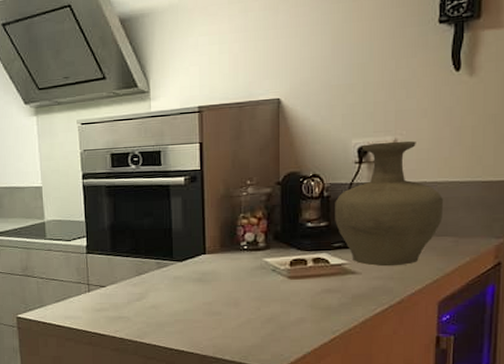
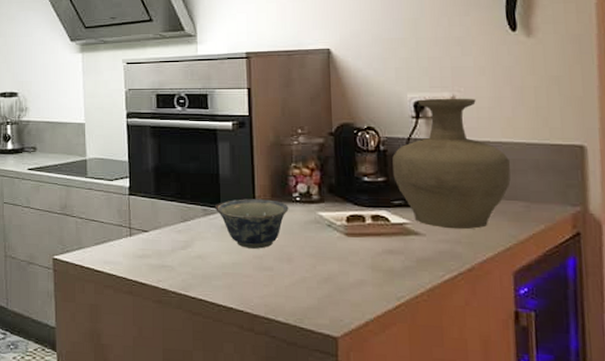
bowl: none [168,249,237,296] -> present [215,199,289,249]

